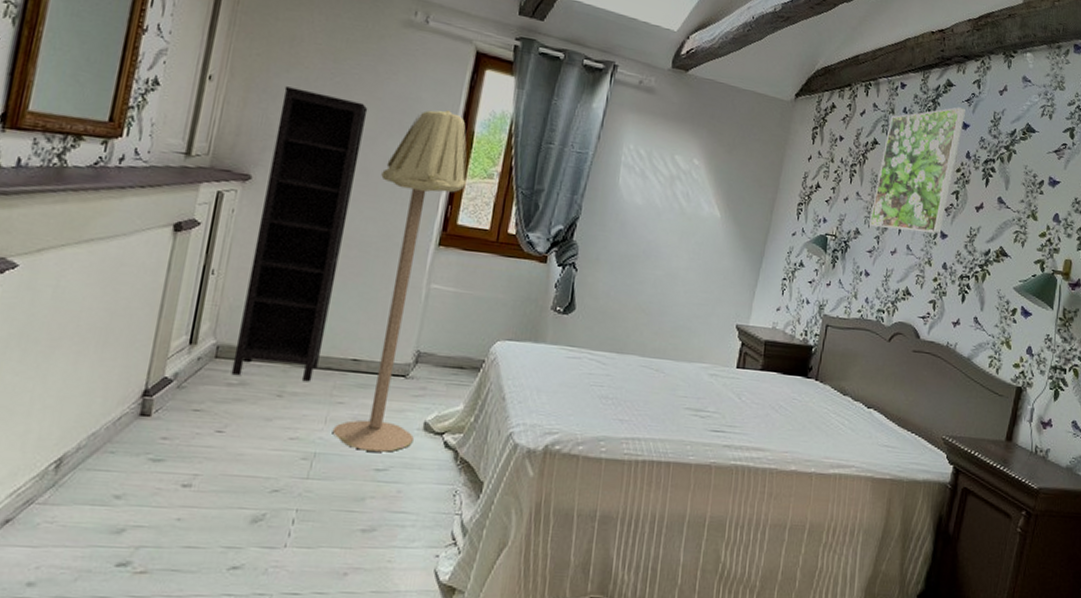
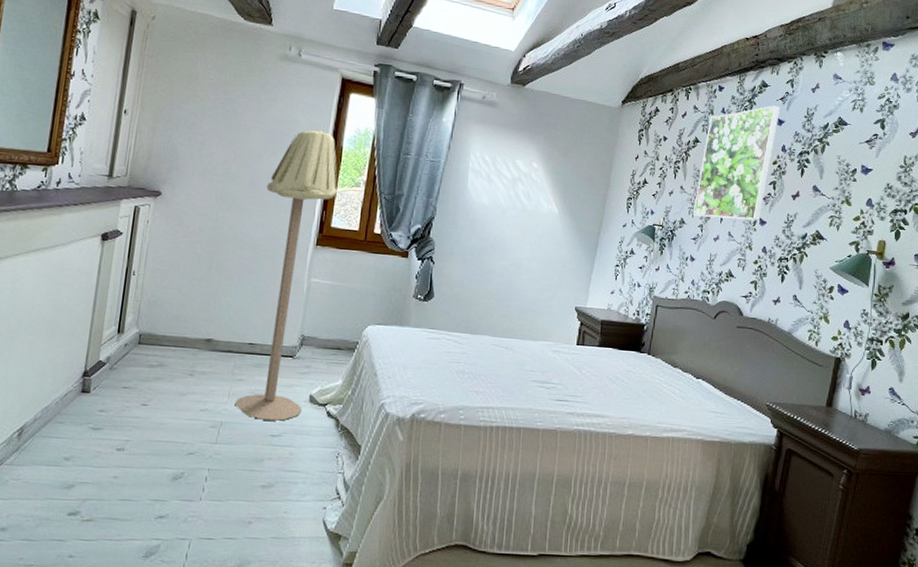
bookcase: present [231,86,368,382] -> none [151,116,254,363]

